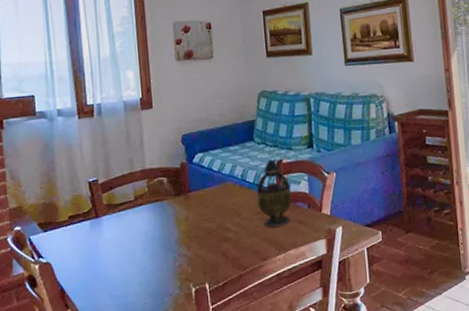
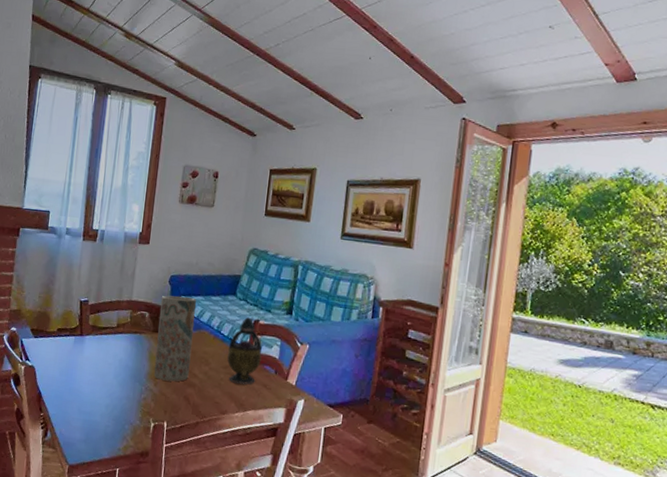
vase: none [176,152,222,243] -> present [153,295,197,382]

